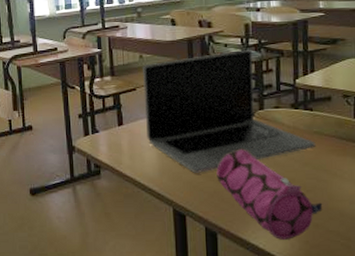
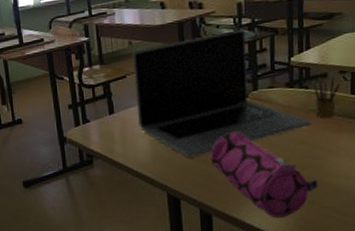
pencil box: none [316,98,344,140] -> present [312,75,341,118]

